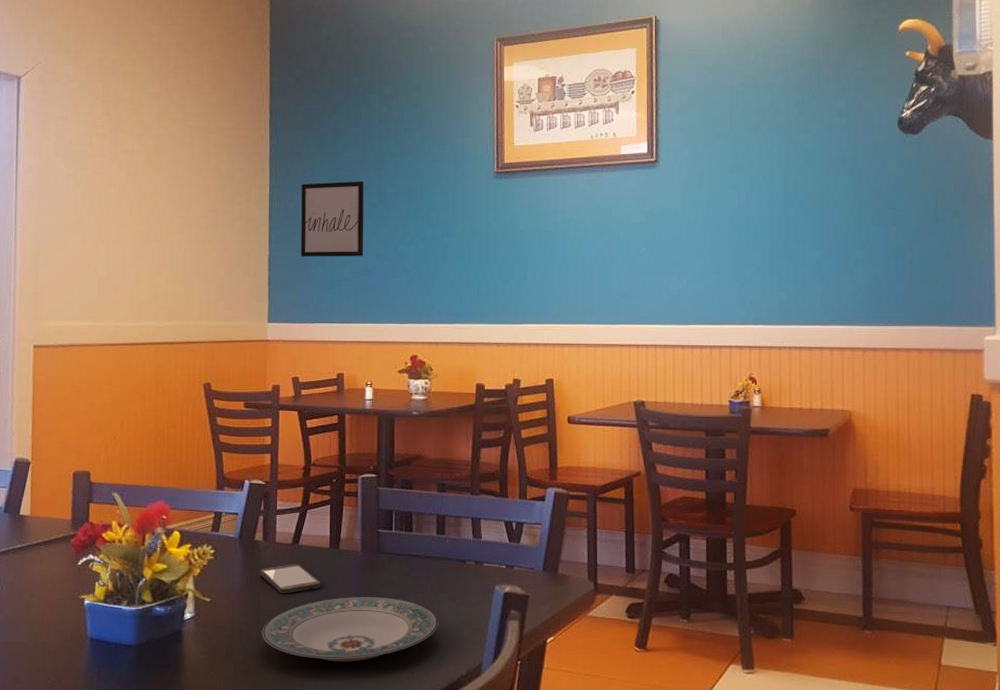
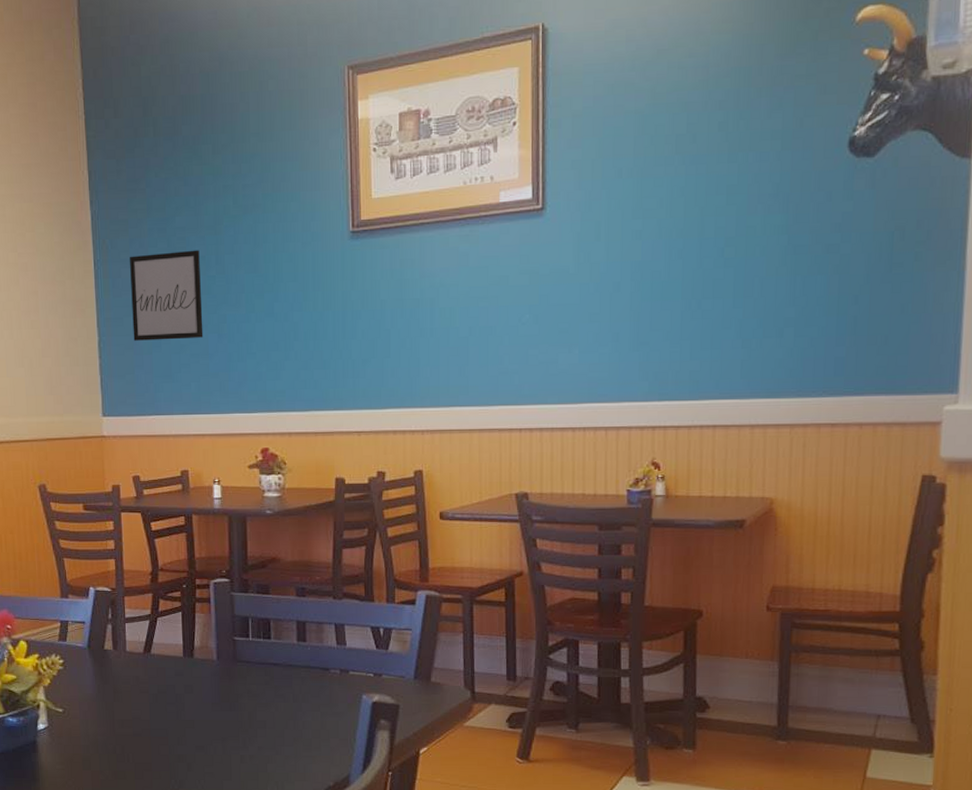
smartphone: present [260,564,321,594] -> none [112,674,177,704]
plate: present [262,596,439,662] -> none [118,706,303,773]

